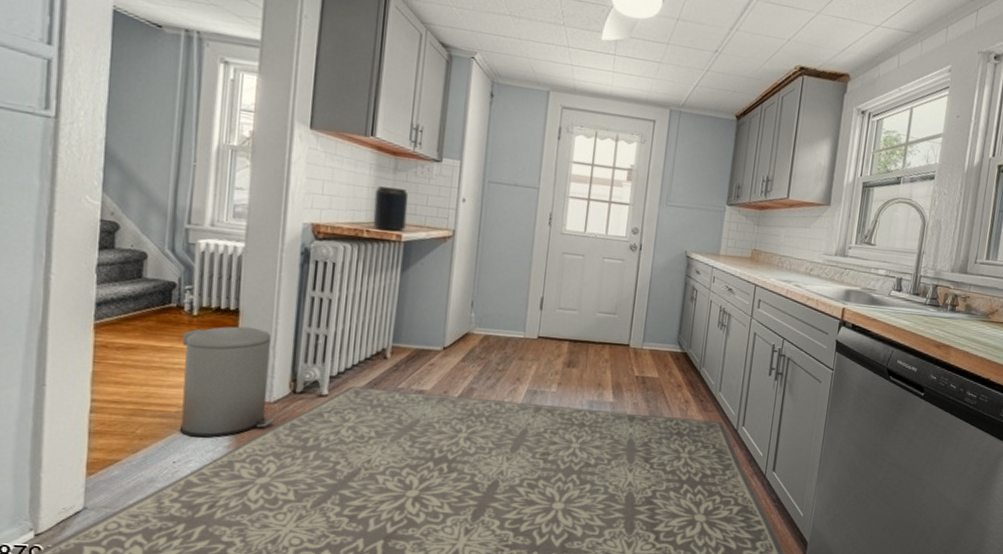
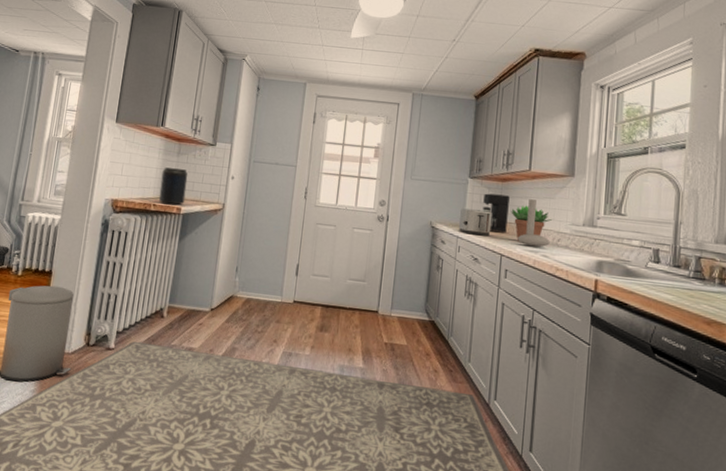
toaster: none [714,237,749,267] -> present [459,208,493,237]
coffee maker: none [734,221,767,263] -> present [477,193,510,234]
succulent plant: none [767,234,806,271] -> present [511,205,552,242]
paper towel holder: none [772,228,803,277] -> present [517,199,550,248]

